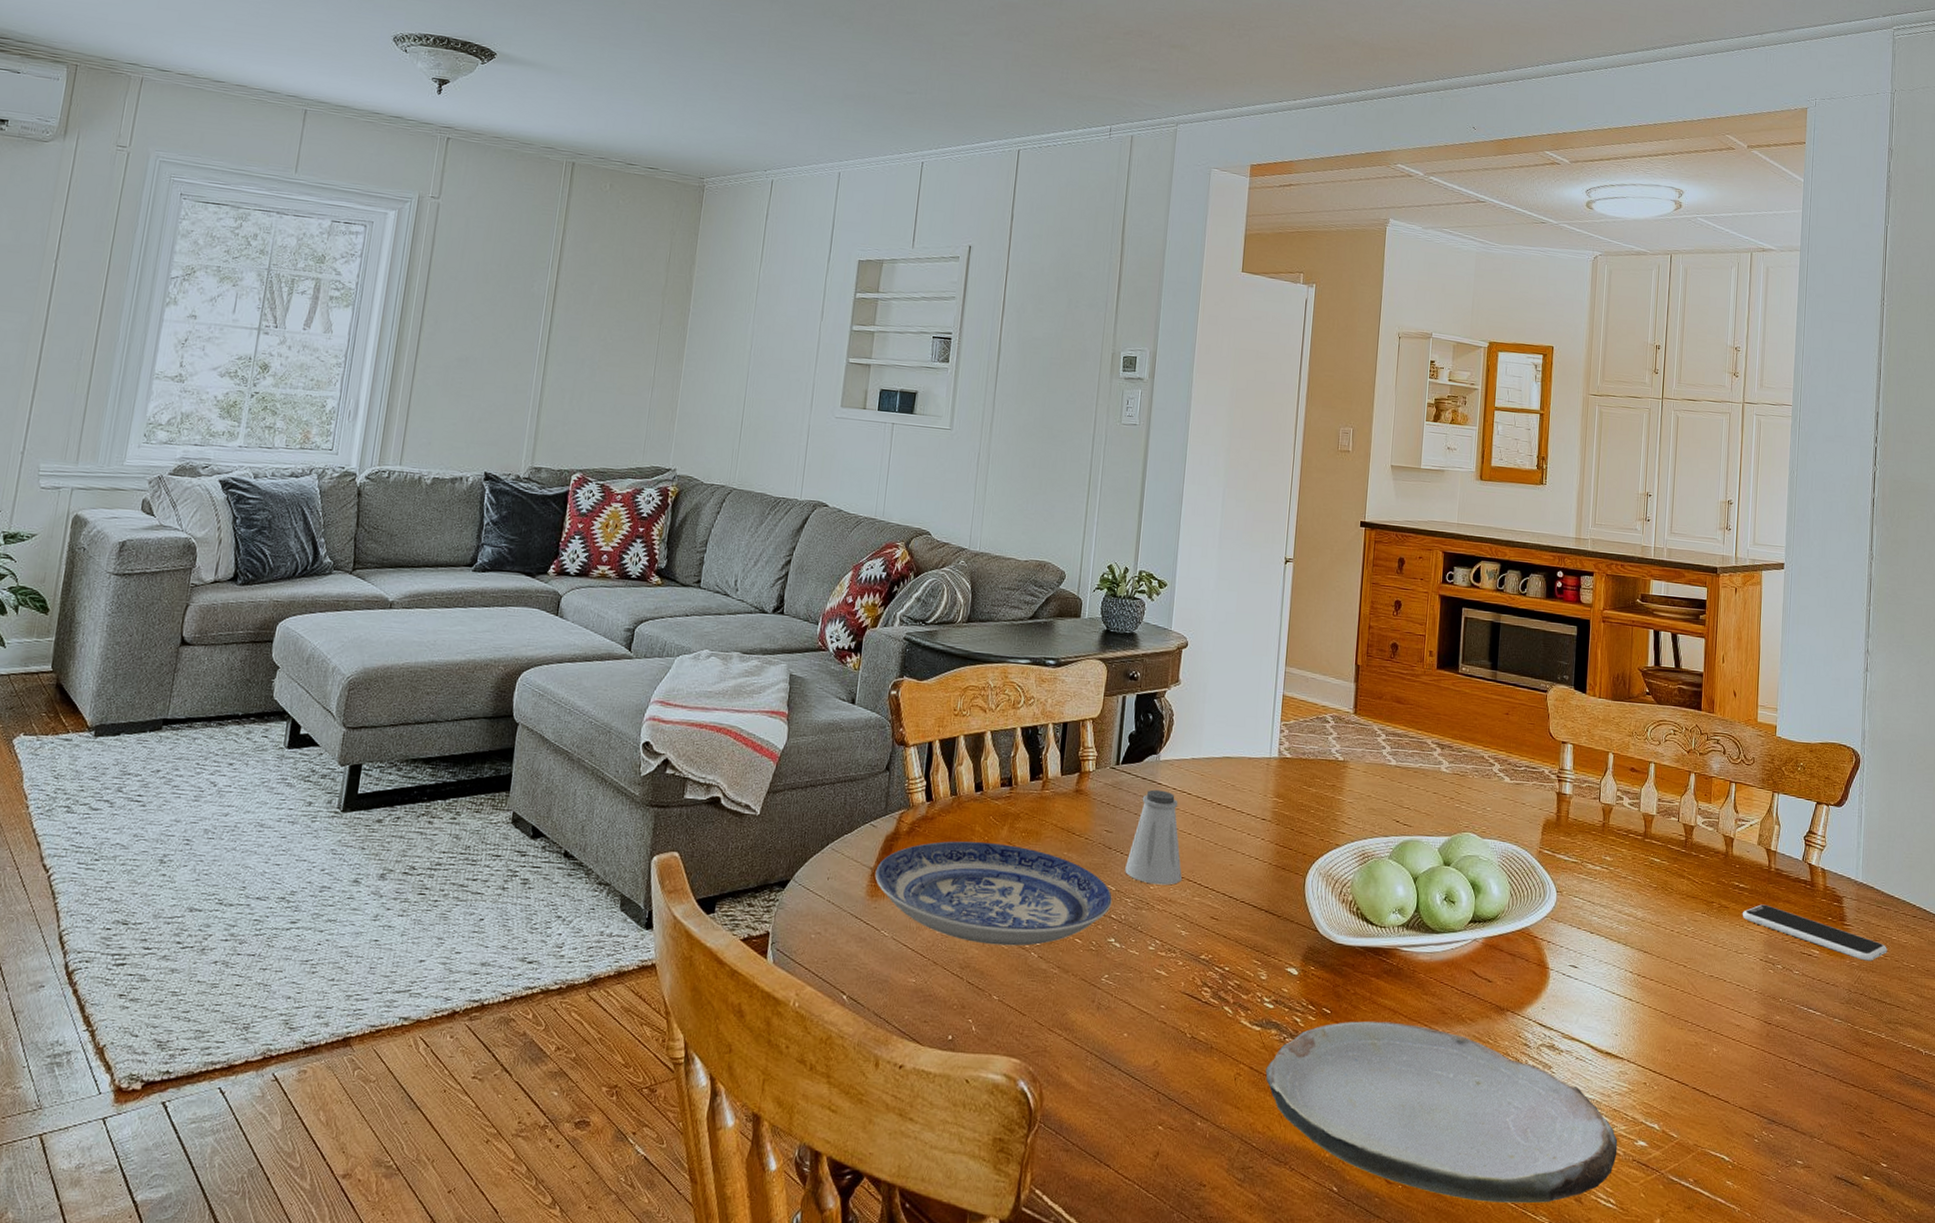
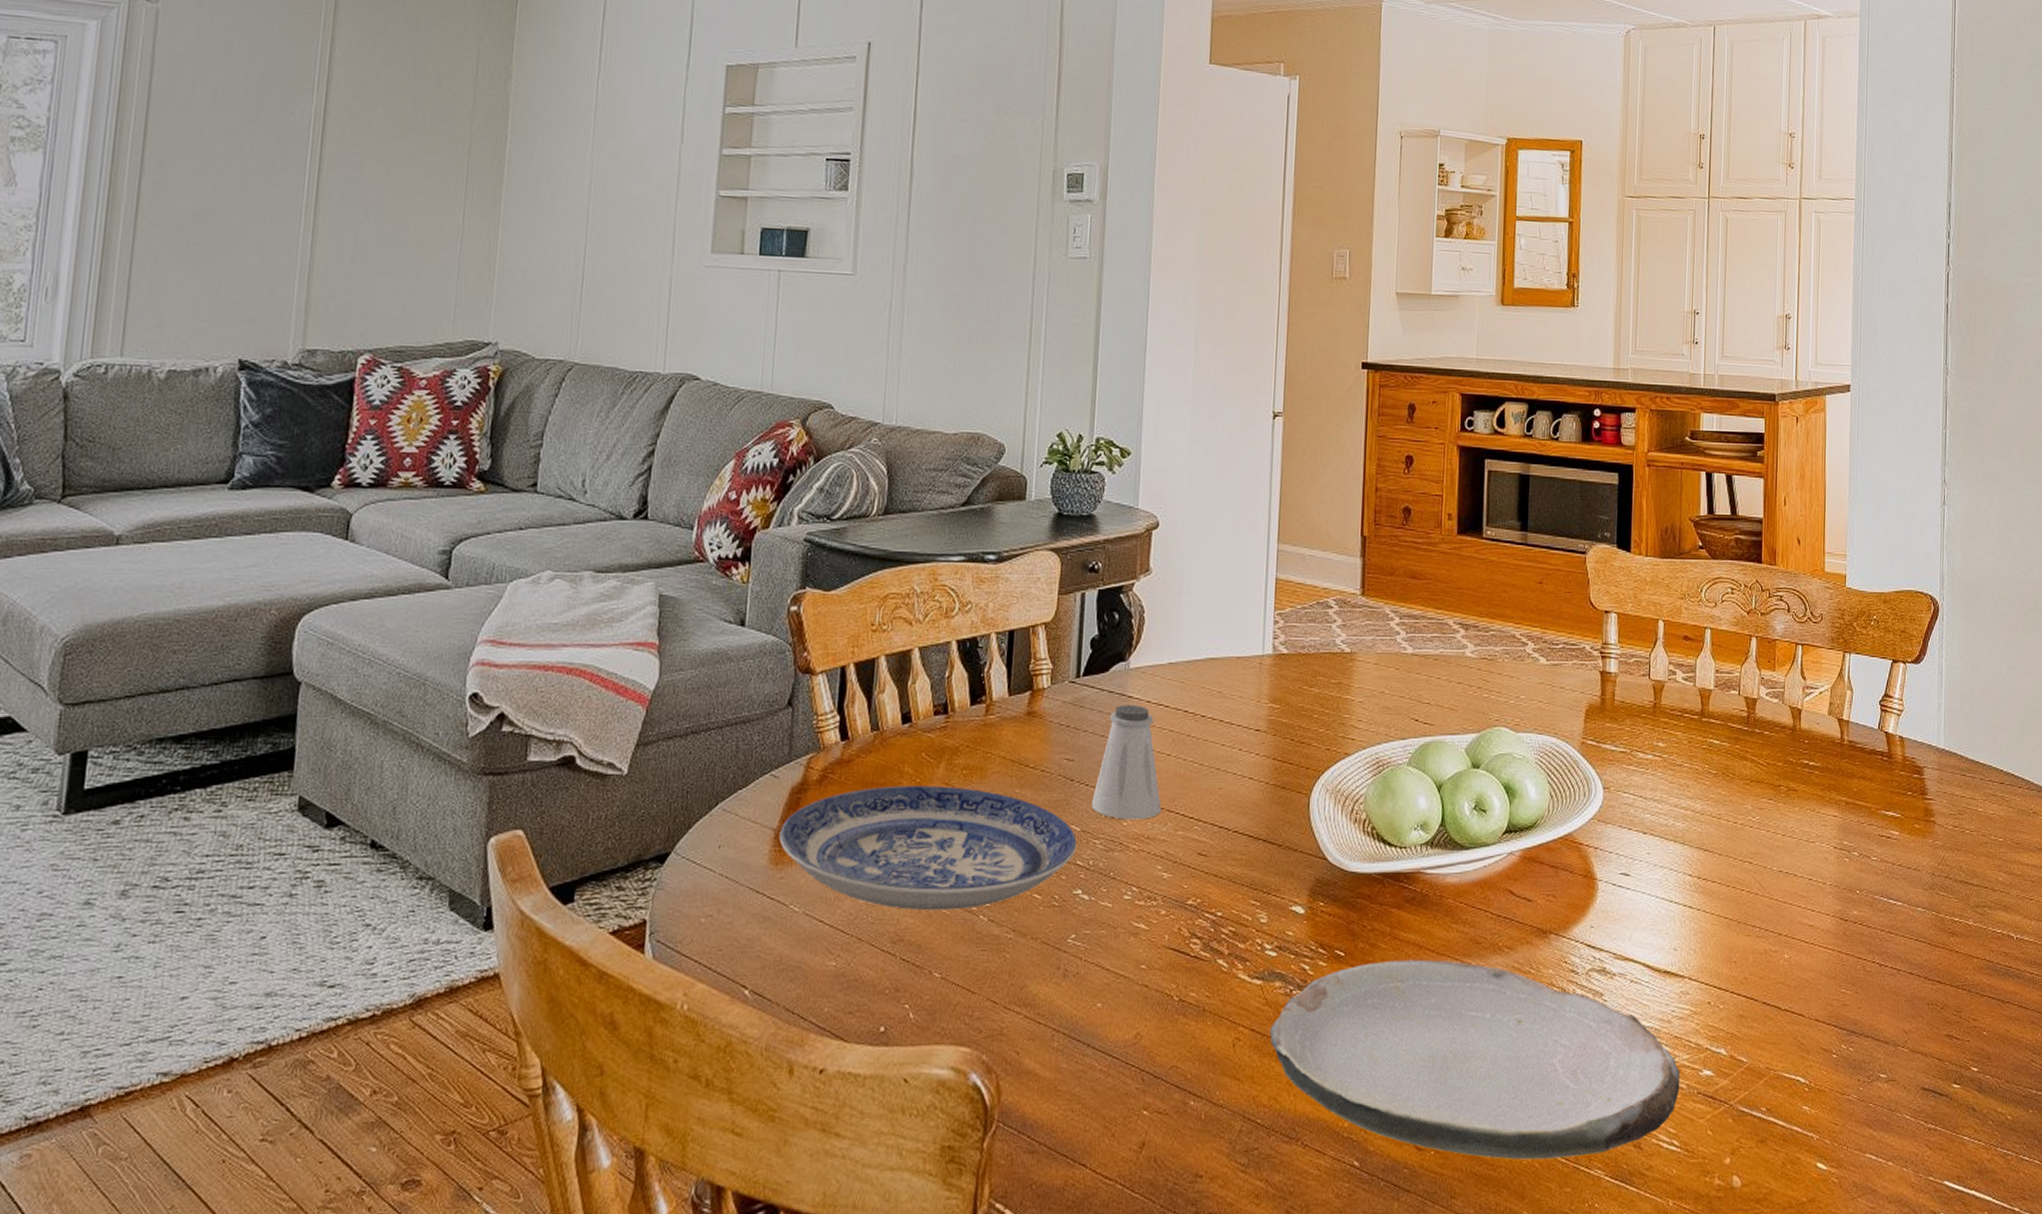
smartphone: present [1742,904,1887,961] -> none [1812,783,1973,839]

